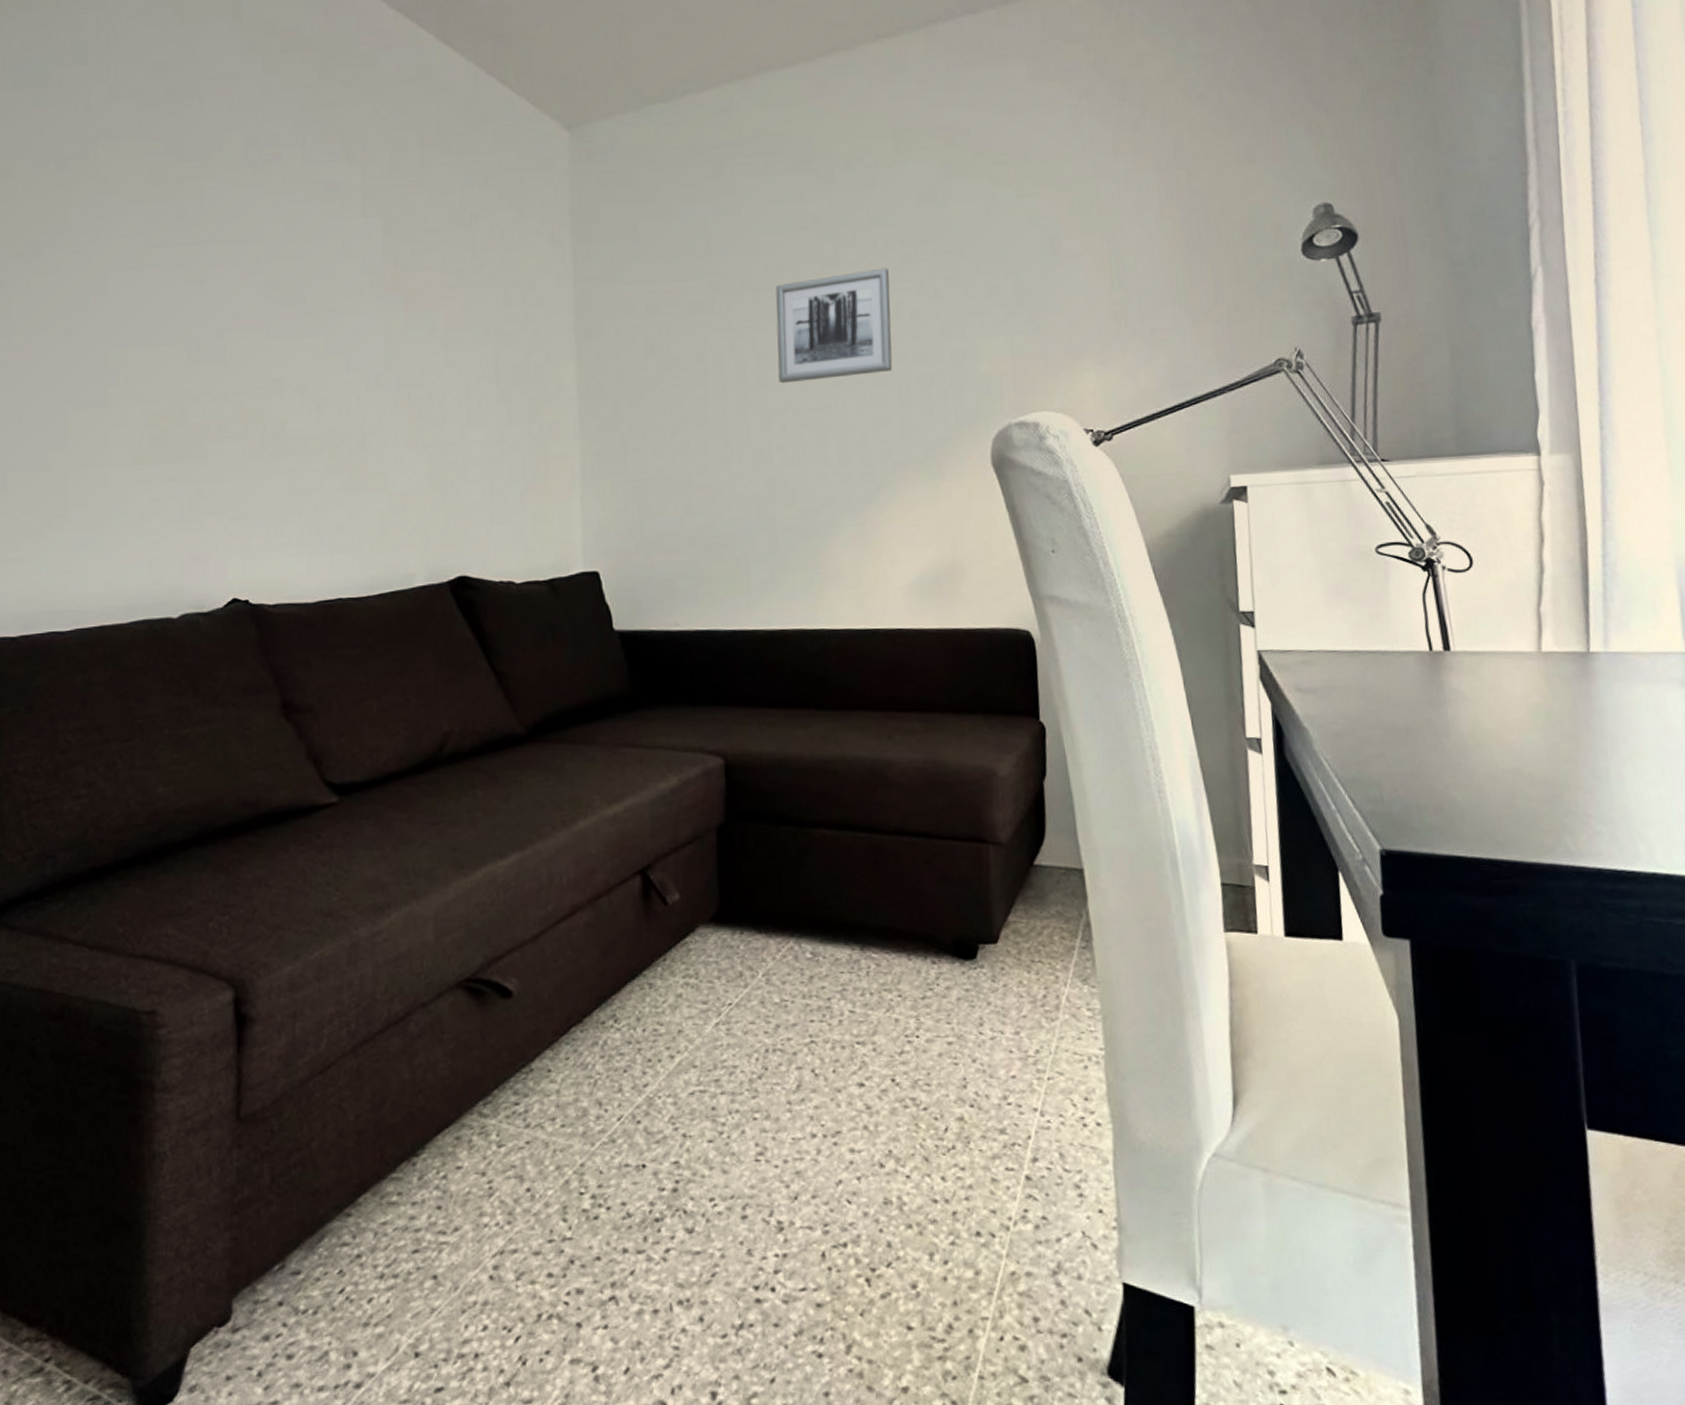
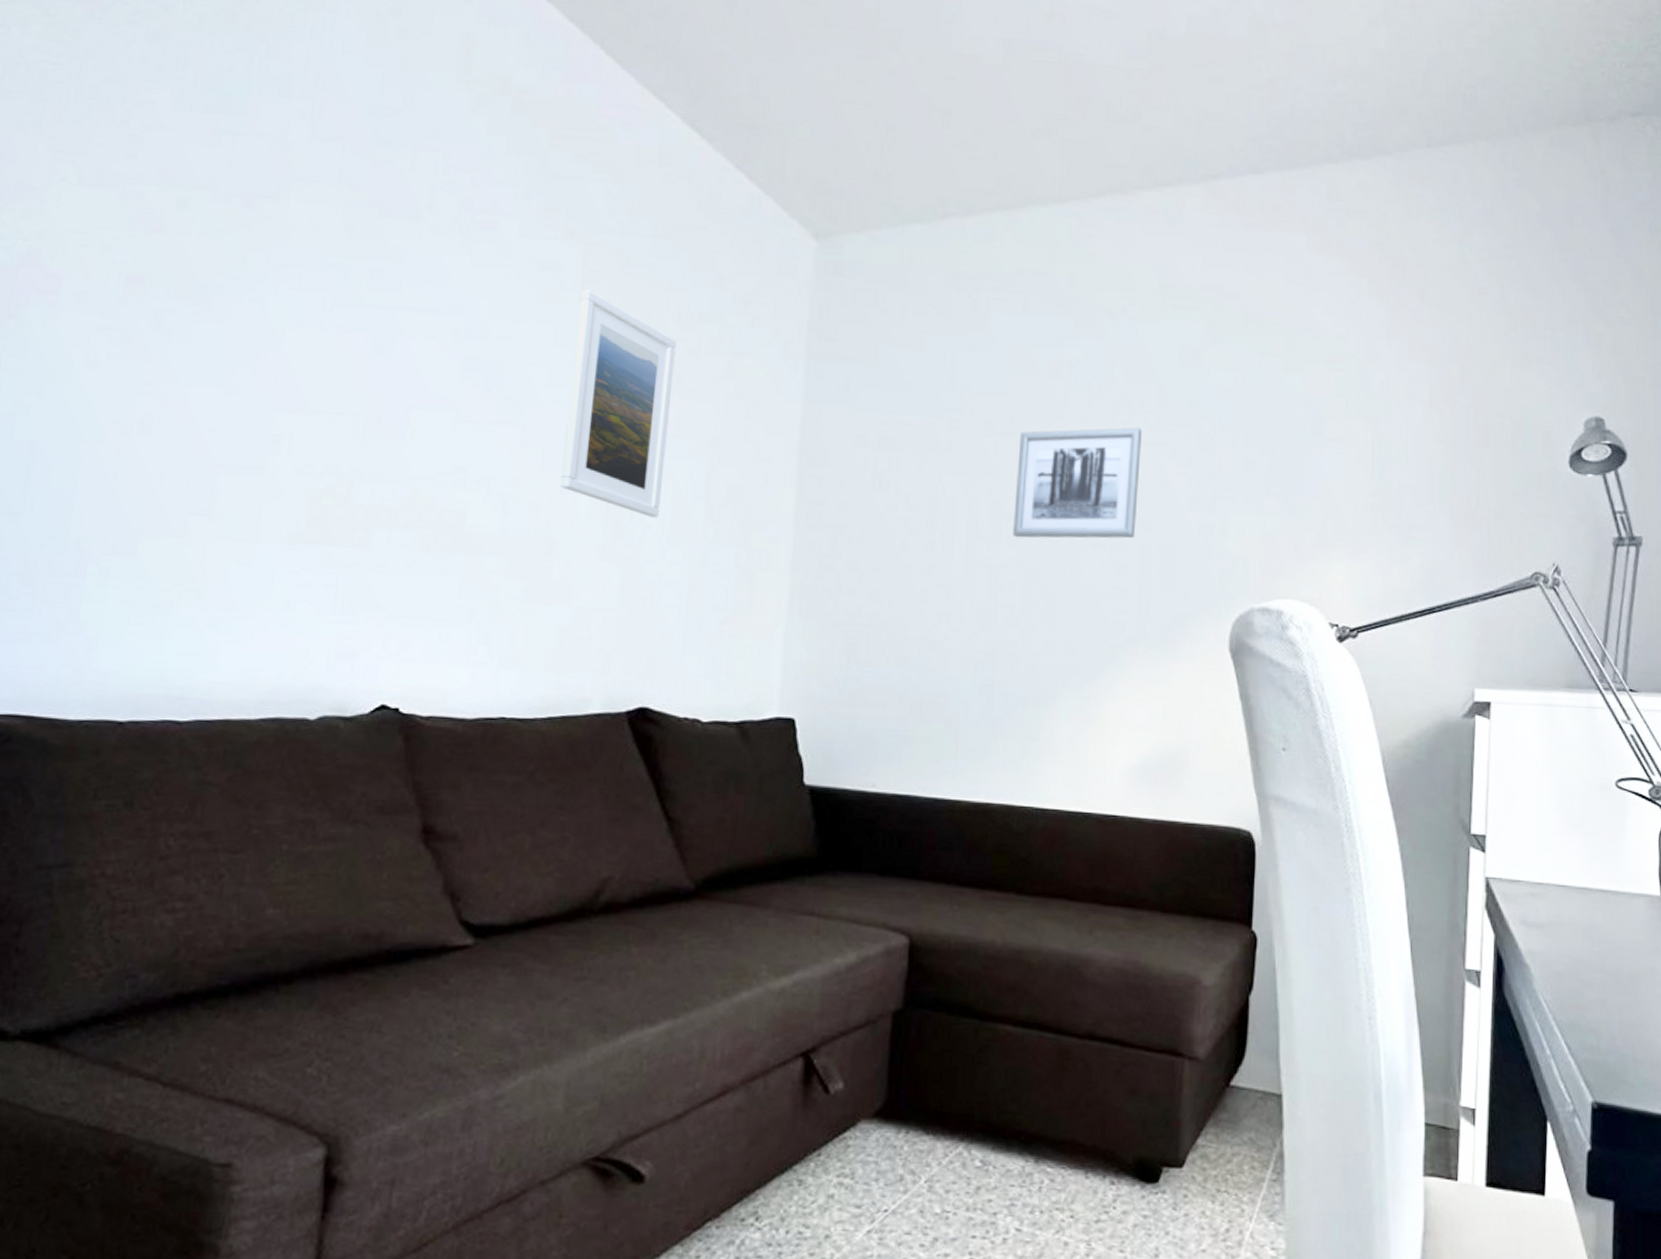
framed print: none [363,204,456,404] -> present [561,290,676,518]

